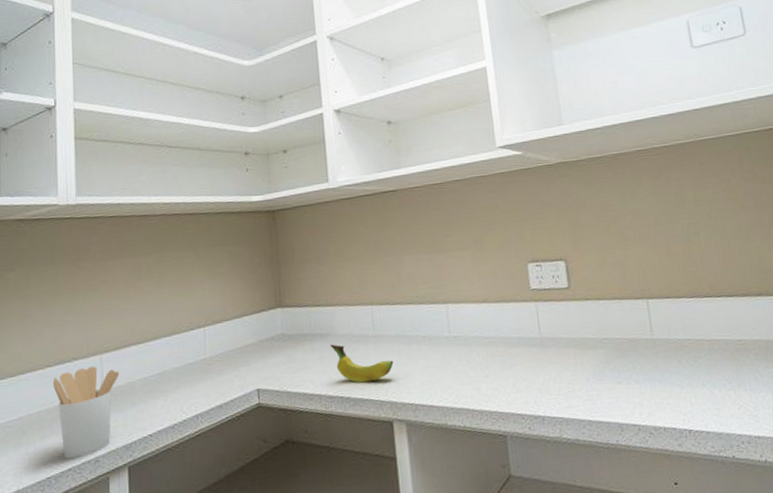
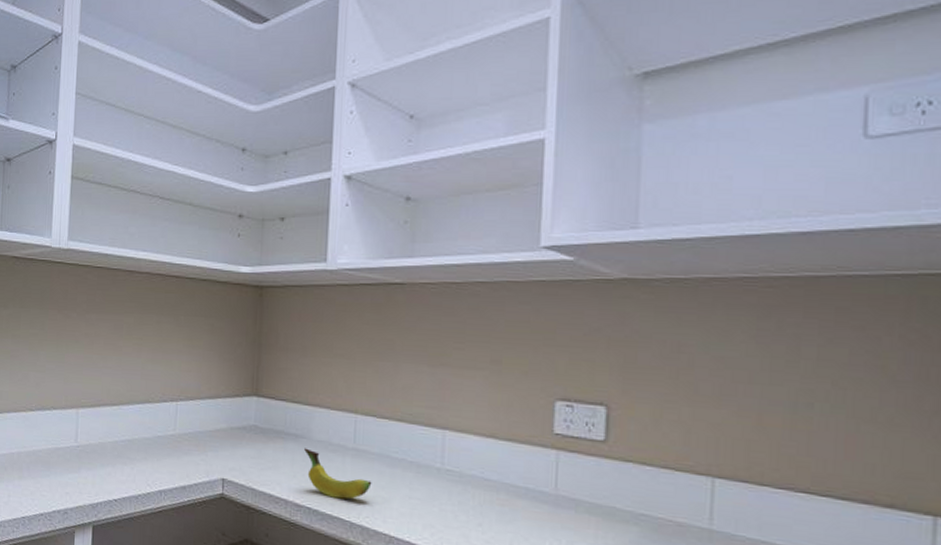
utensil holder: present [53,366,120,459] -> none [33,418,93,505]

